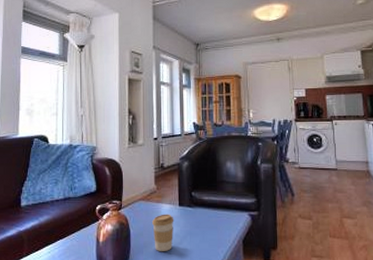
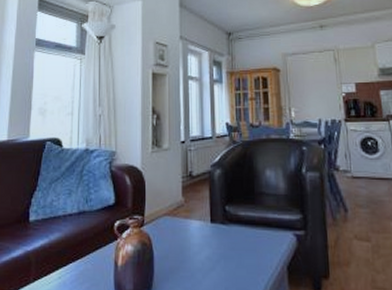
coffee cup: present [152,214,174,252] -> none [179,232,205,280]

